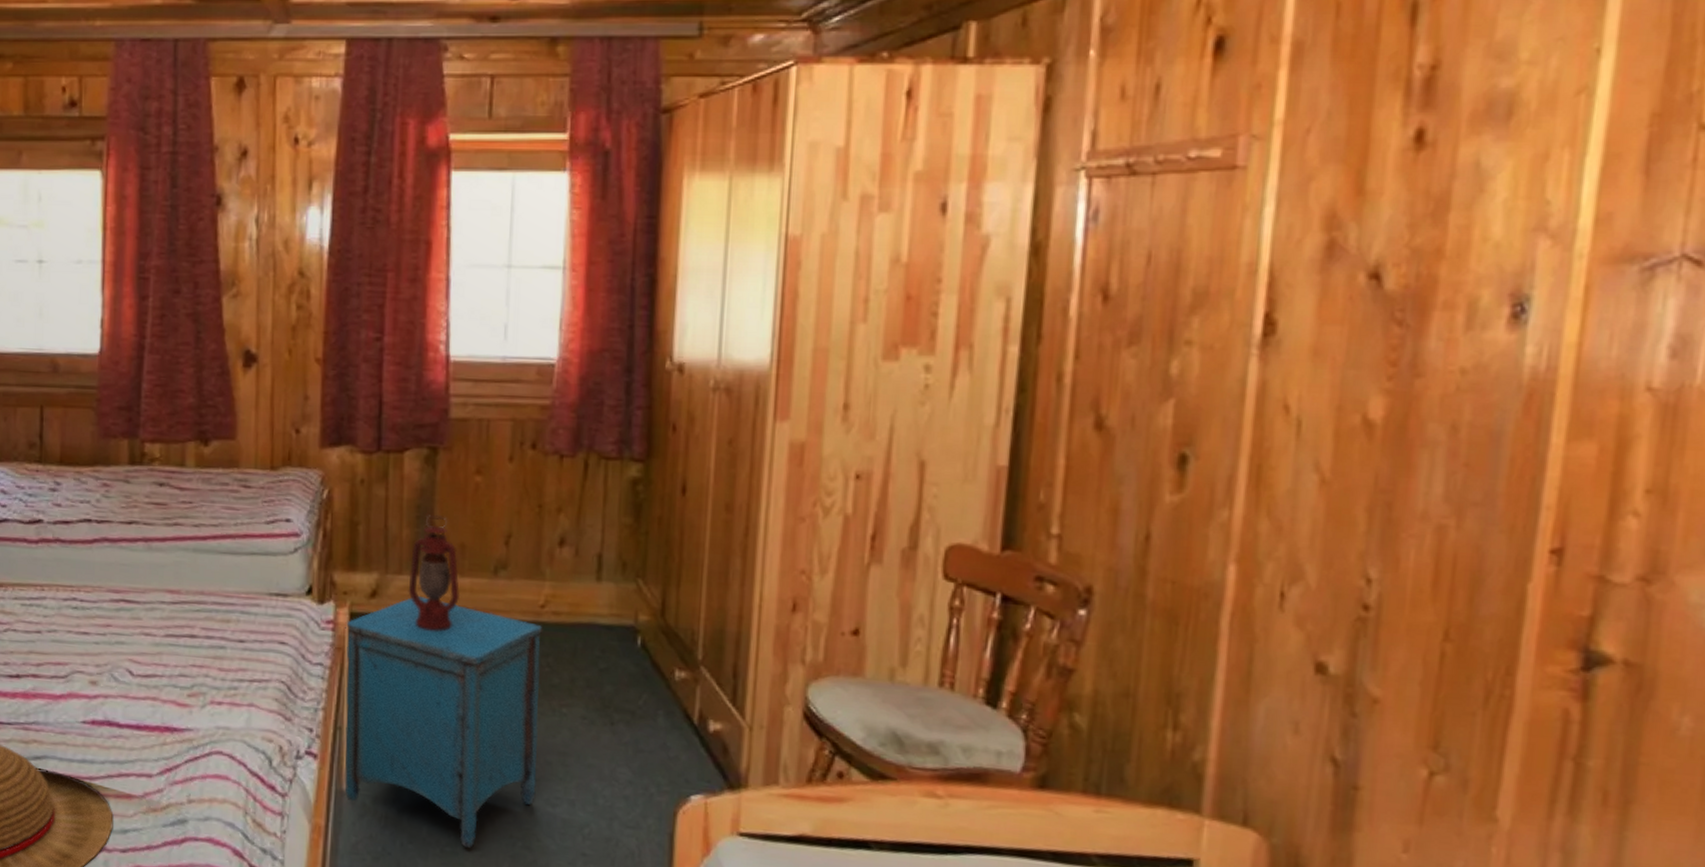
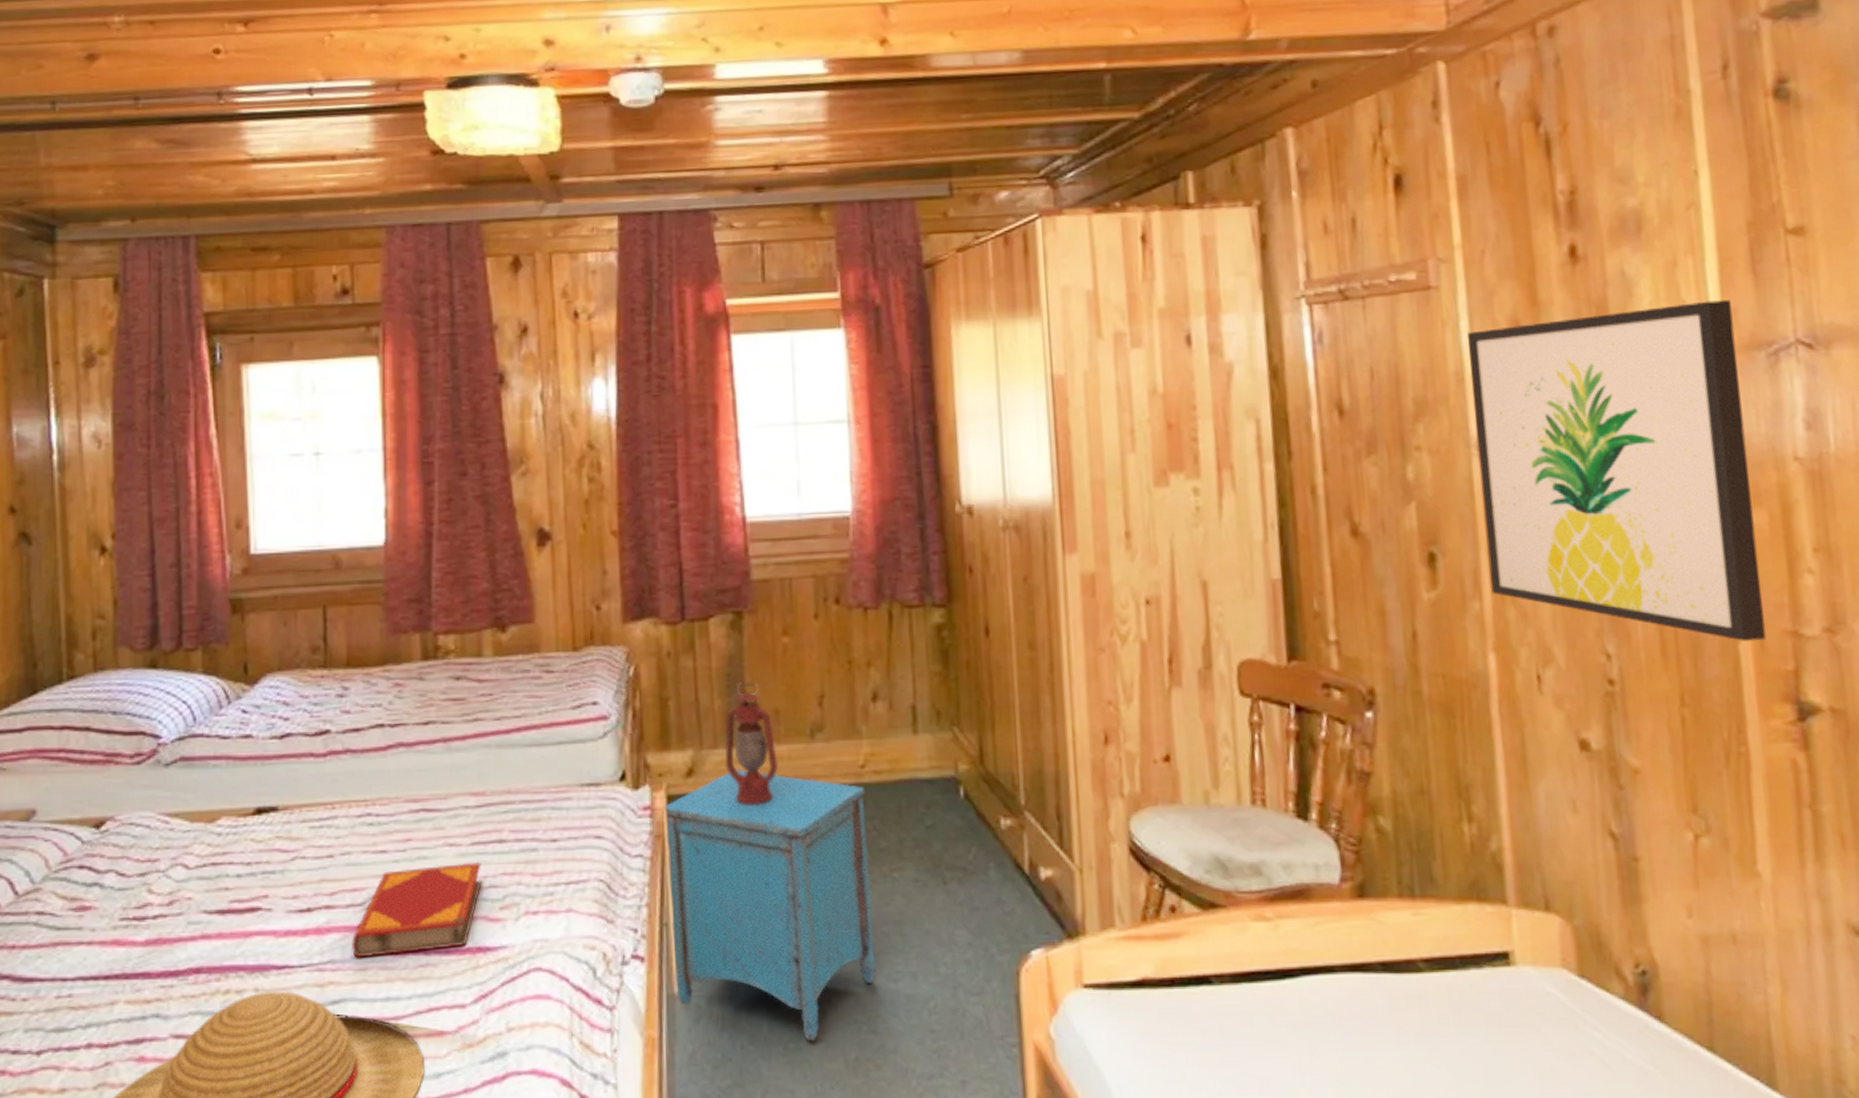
hardback book: none [53,651,174,725] -> present [351,862,483,958]
wall art: none [1245,202,1608,582] -> present [1467,300,1766,641]

